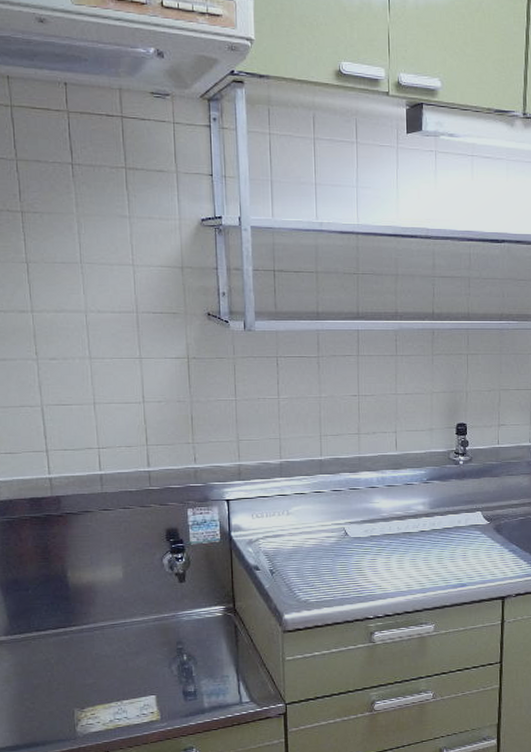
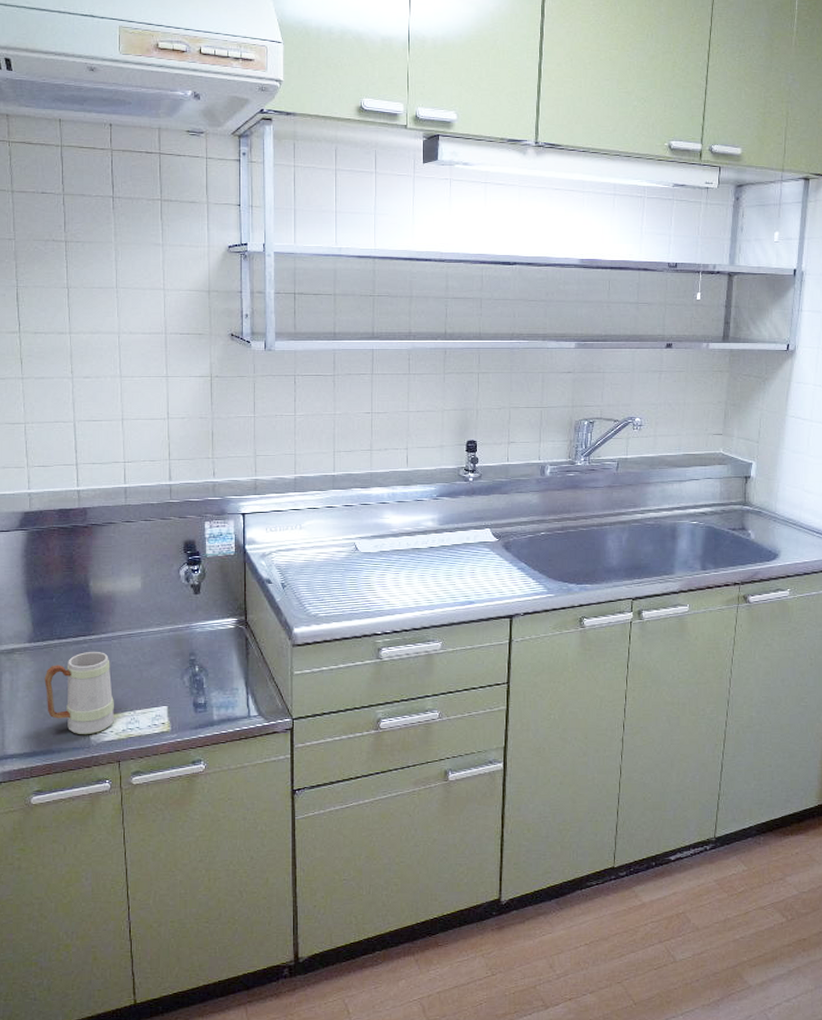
mug: none [24,642,100,727] -> present [44,651,114,735]

